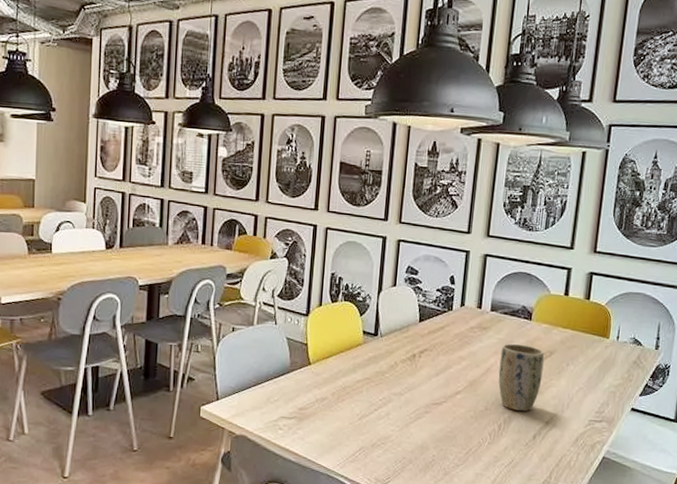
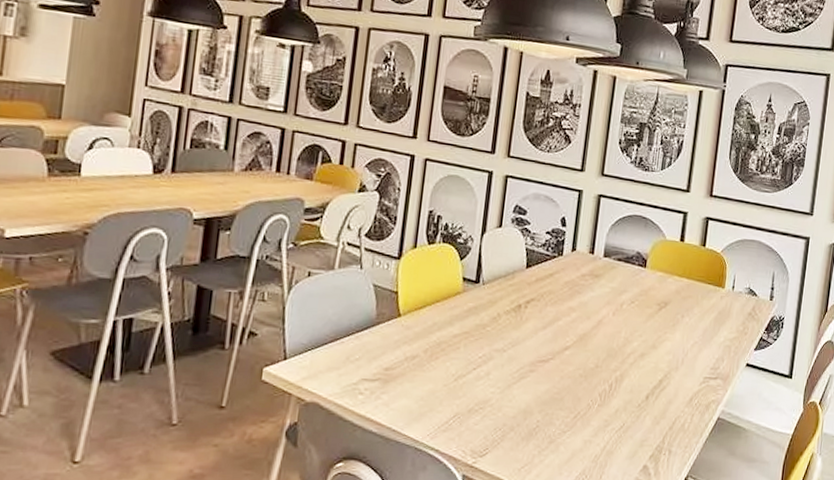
plant pot: present [498,343,545,412] -> none [610,293,659,369]

